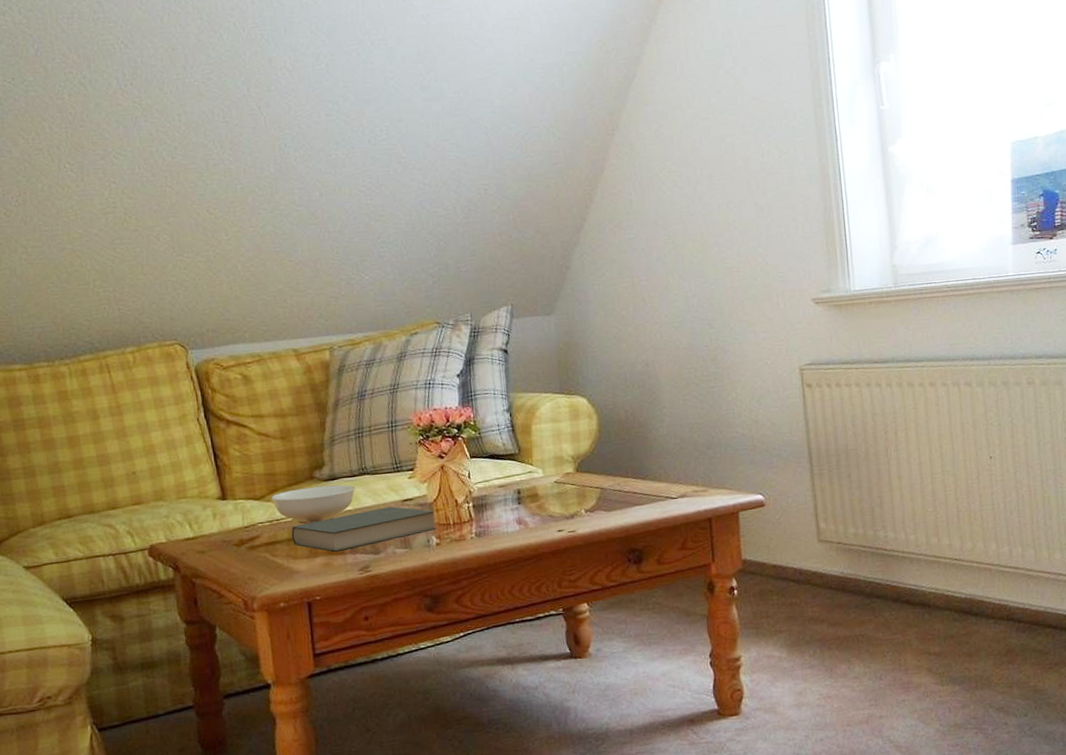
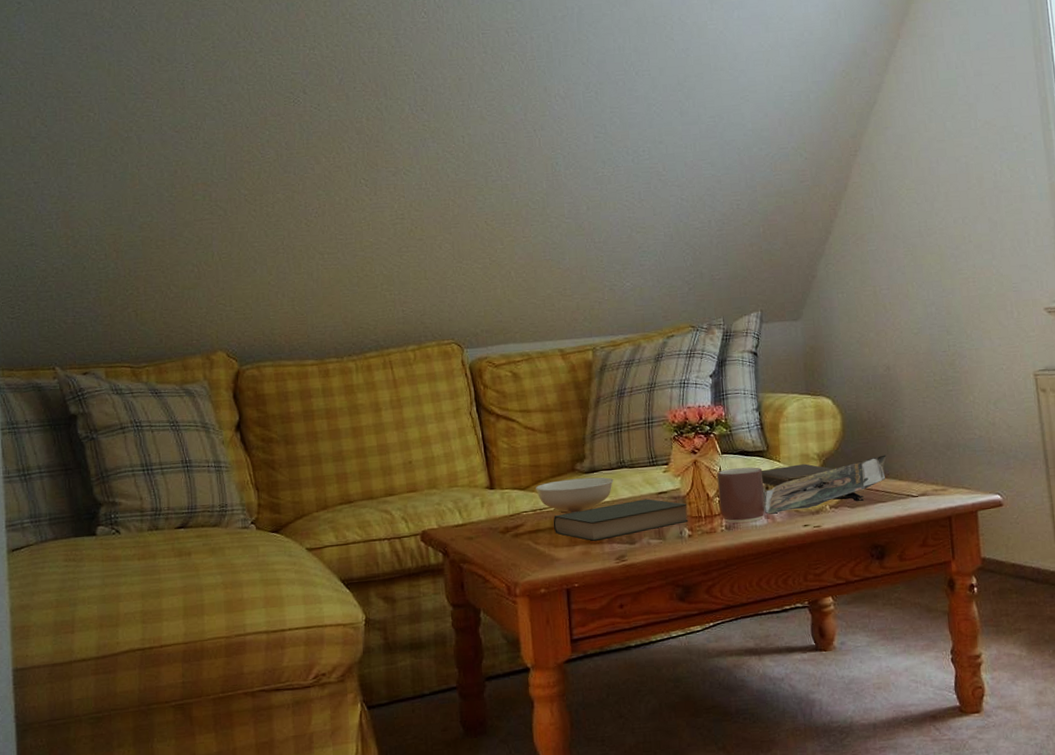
mug: none [465,471,518,531] -> present [716,467,766,524]
book: none [513,466,591,491] -> present [762,464,835,487]
magazine: none [515,455,645,520] -> present [763,454,887,514]

